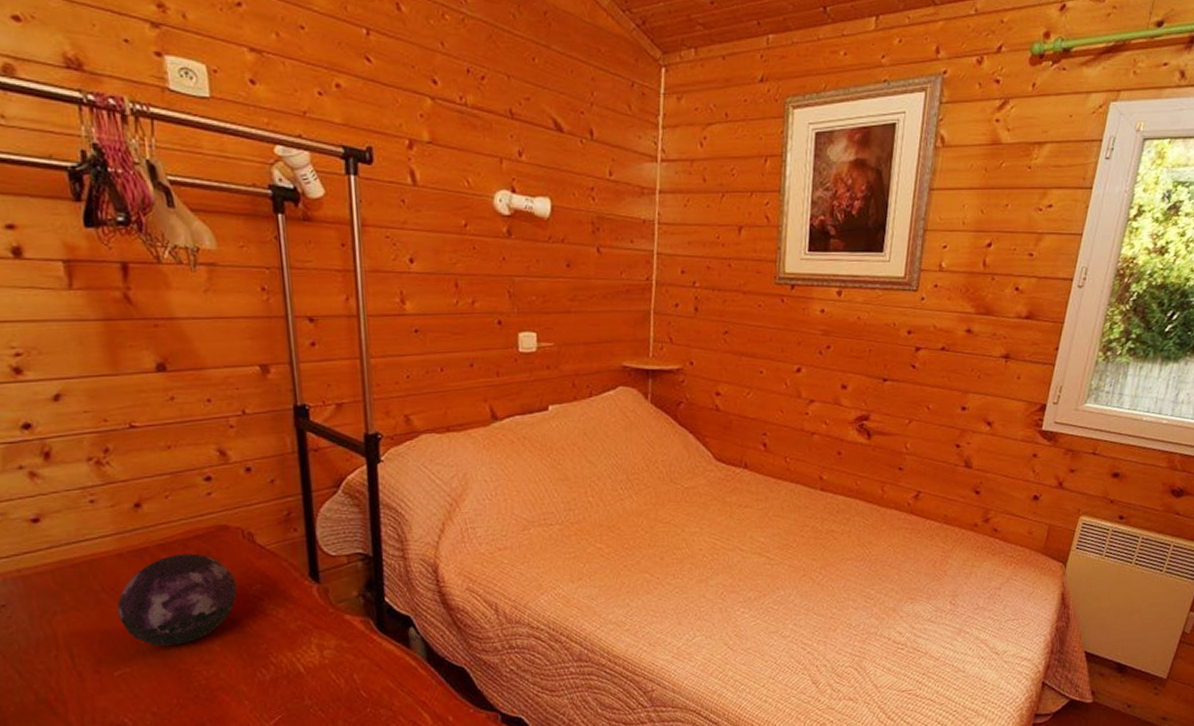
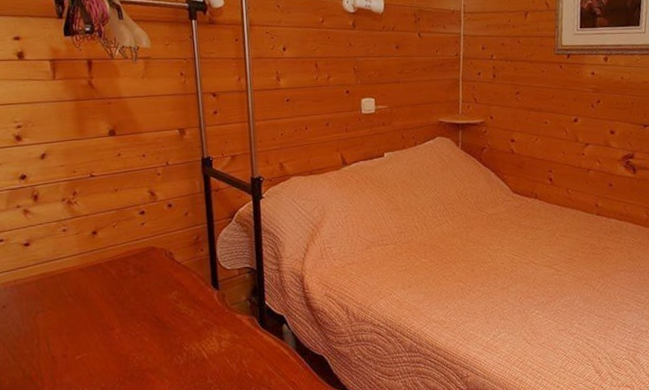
decorative orb: present [117,553,237,646] -> none [79,268,161,337]

